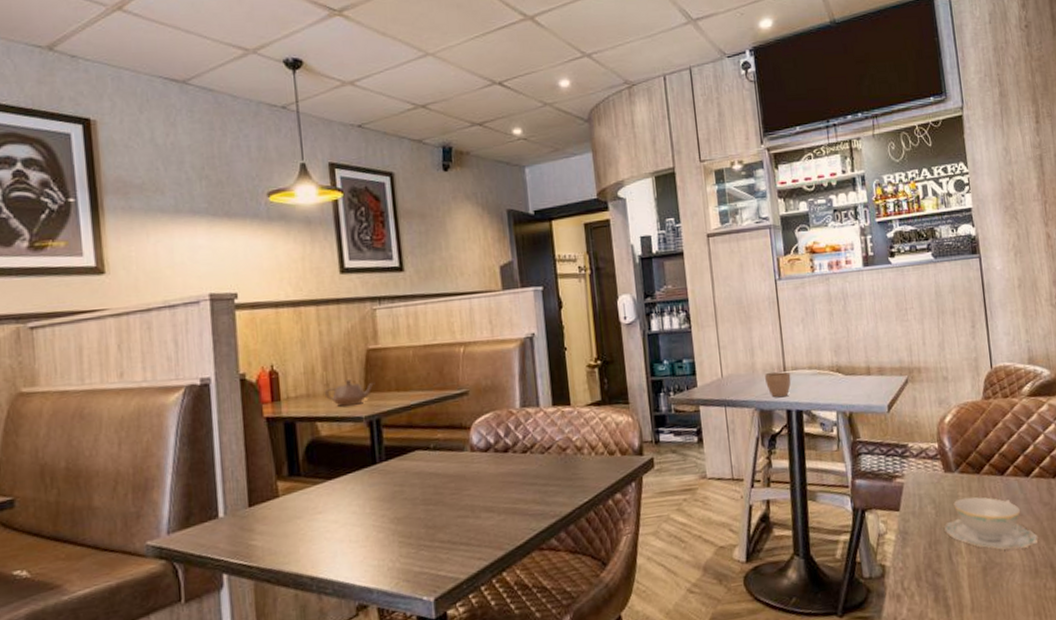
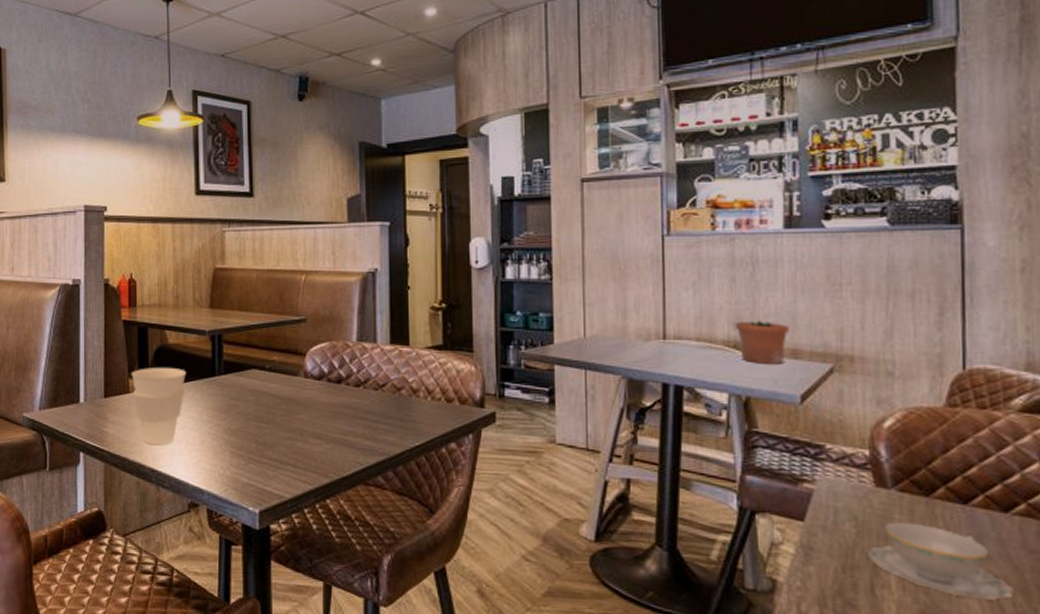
cup: none [279,461,344,551] -> present [131,367,187,446]
teapot: present [324,379,375,407] -> none [174,295,220,319]
cup: present [765,371,791,398] -> none [638,340,672,368]
planter: none [836,345,875,384] -> present [735,320,789,366]

